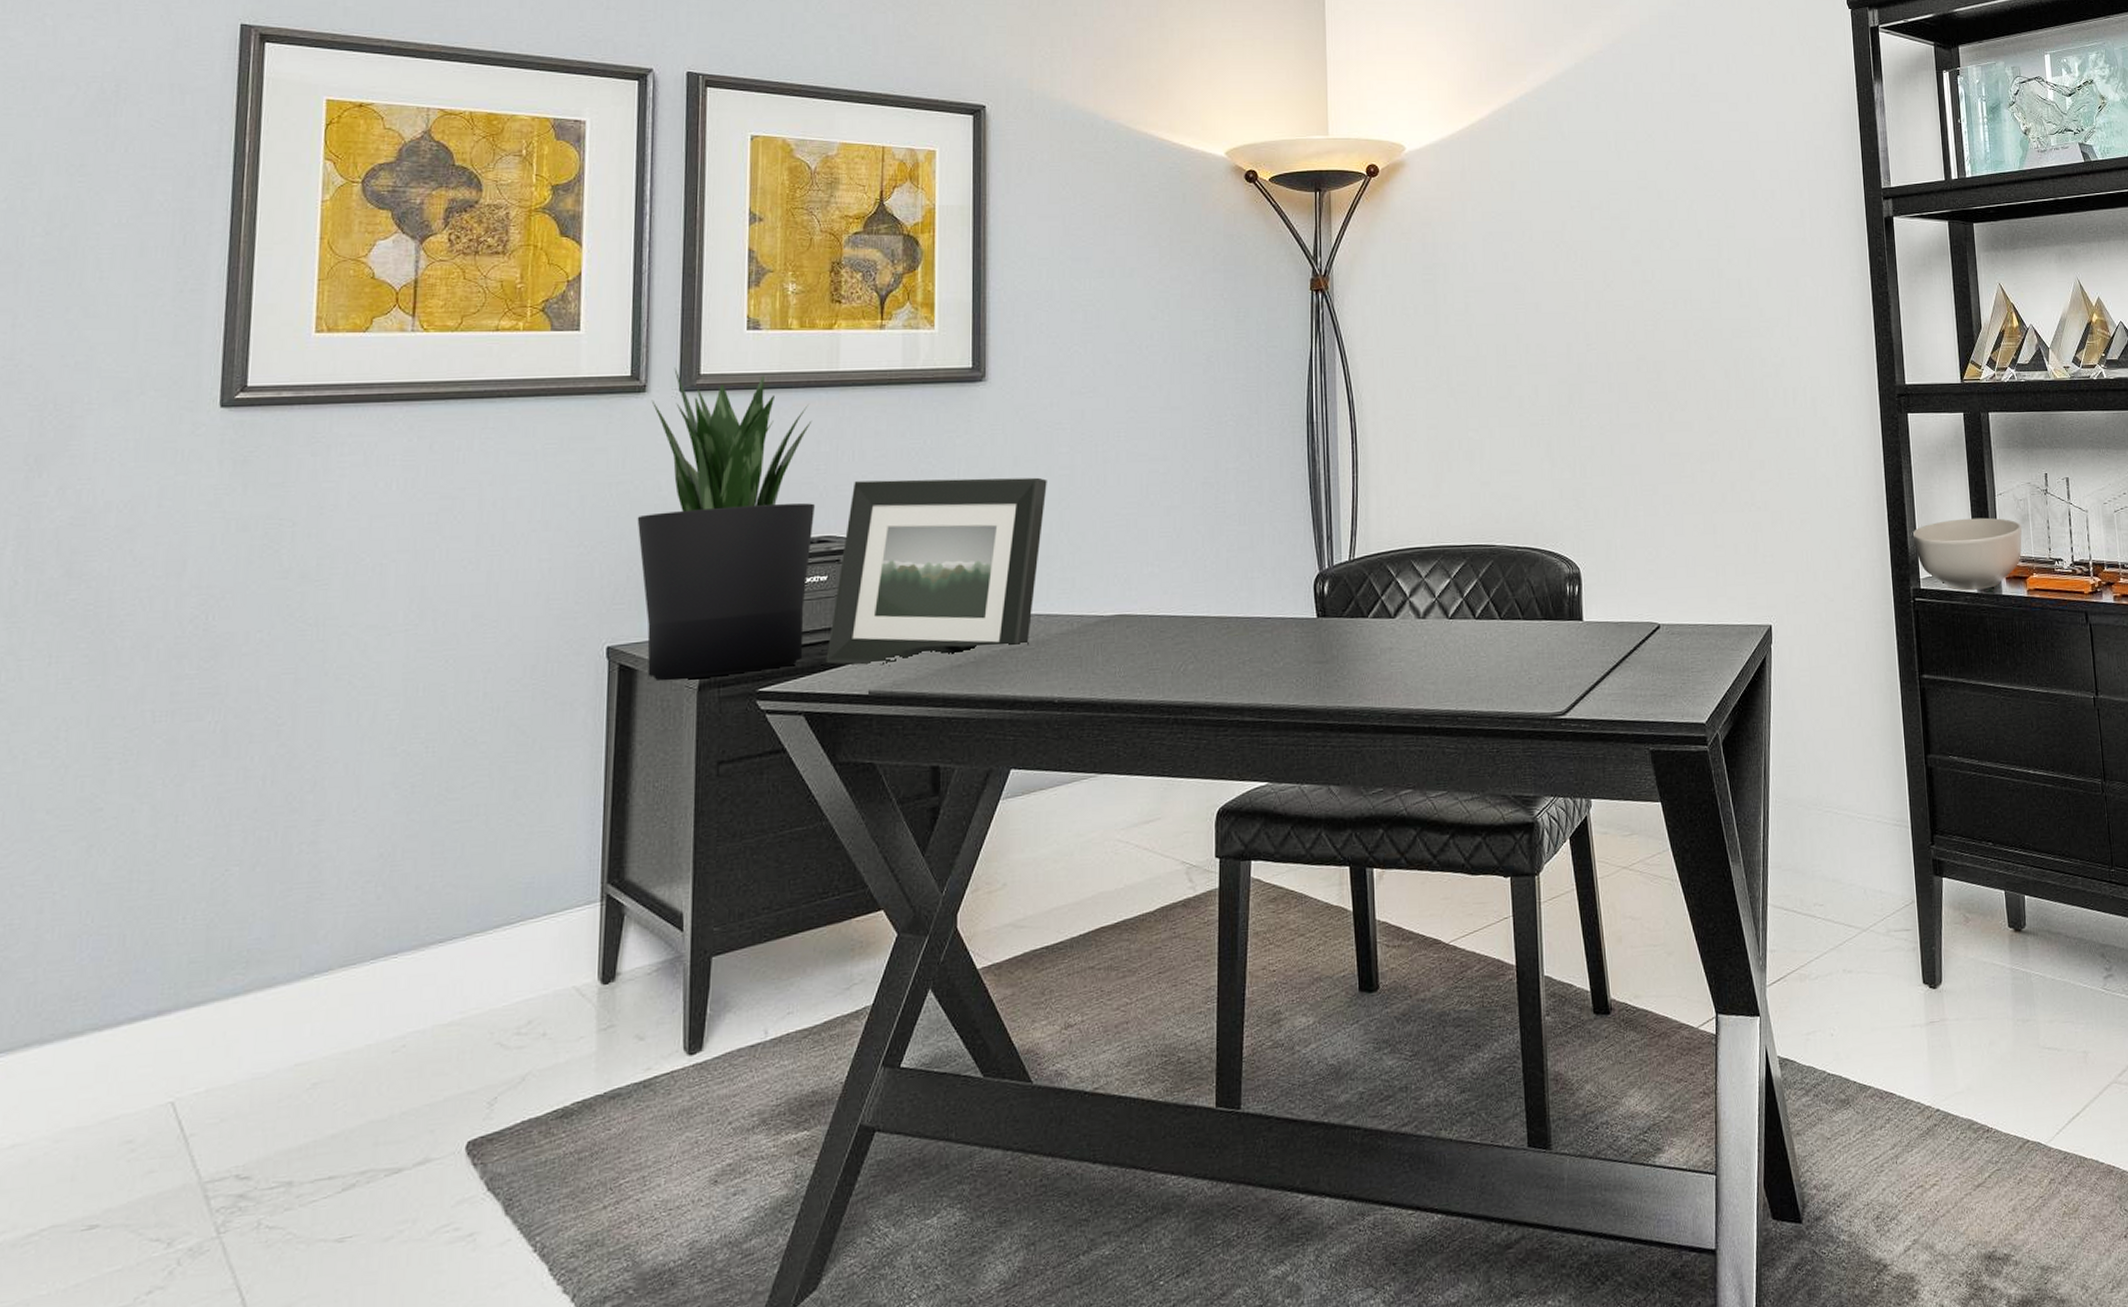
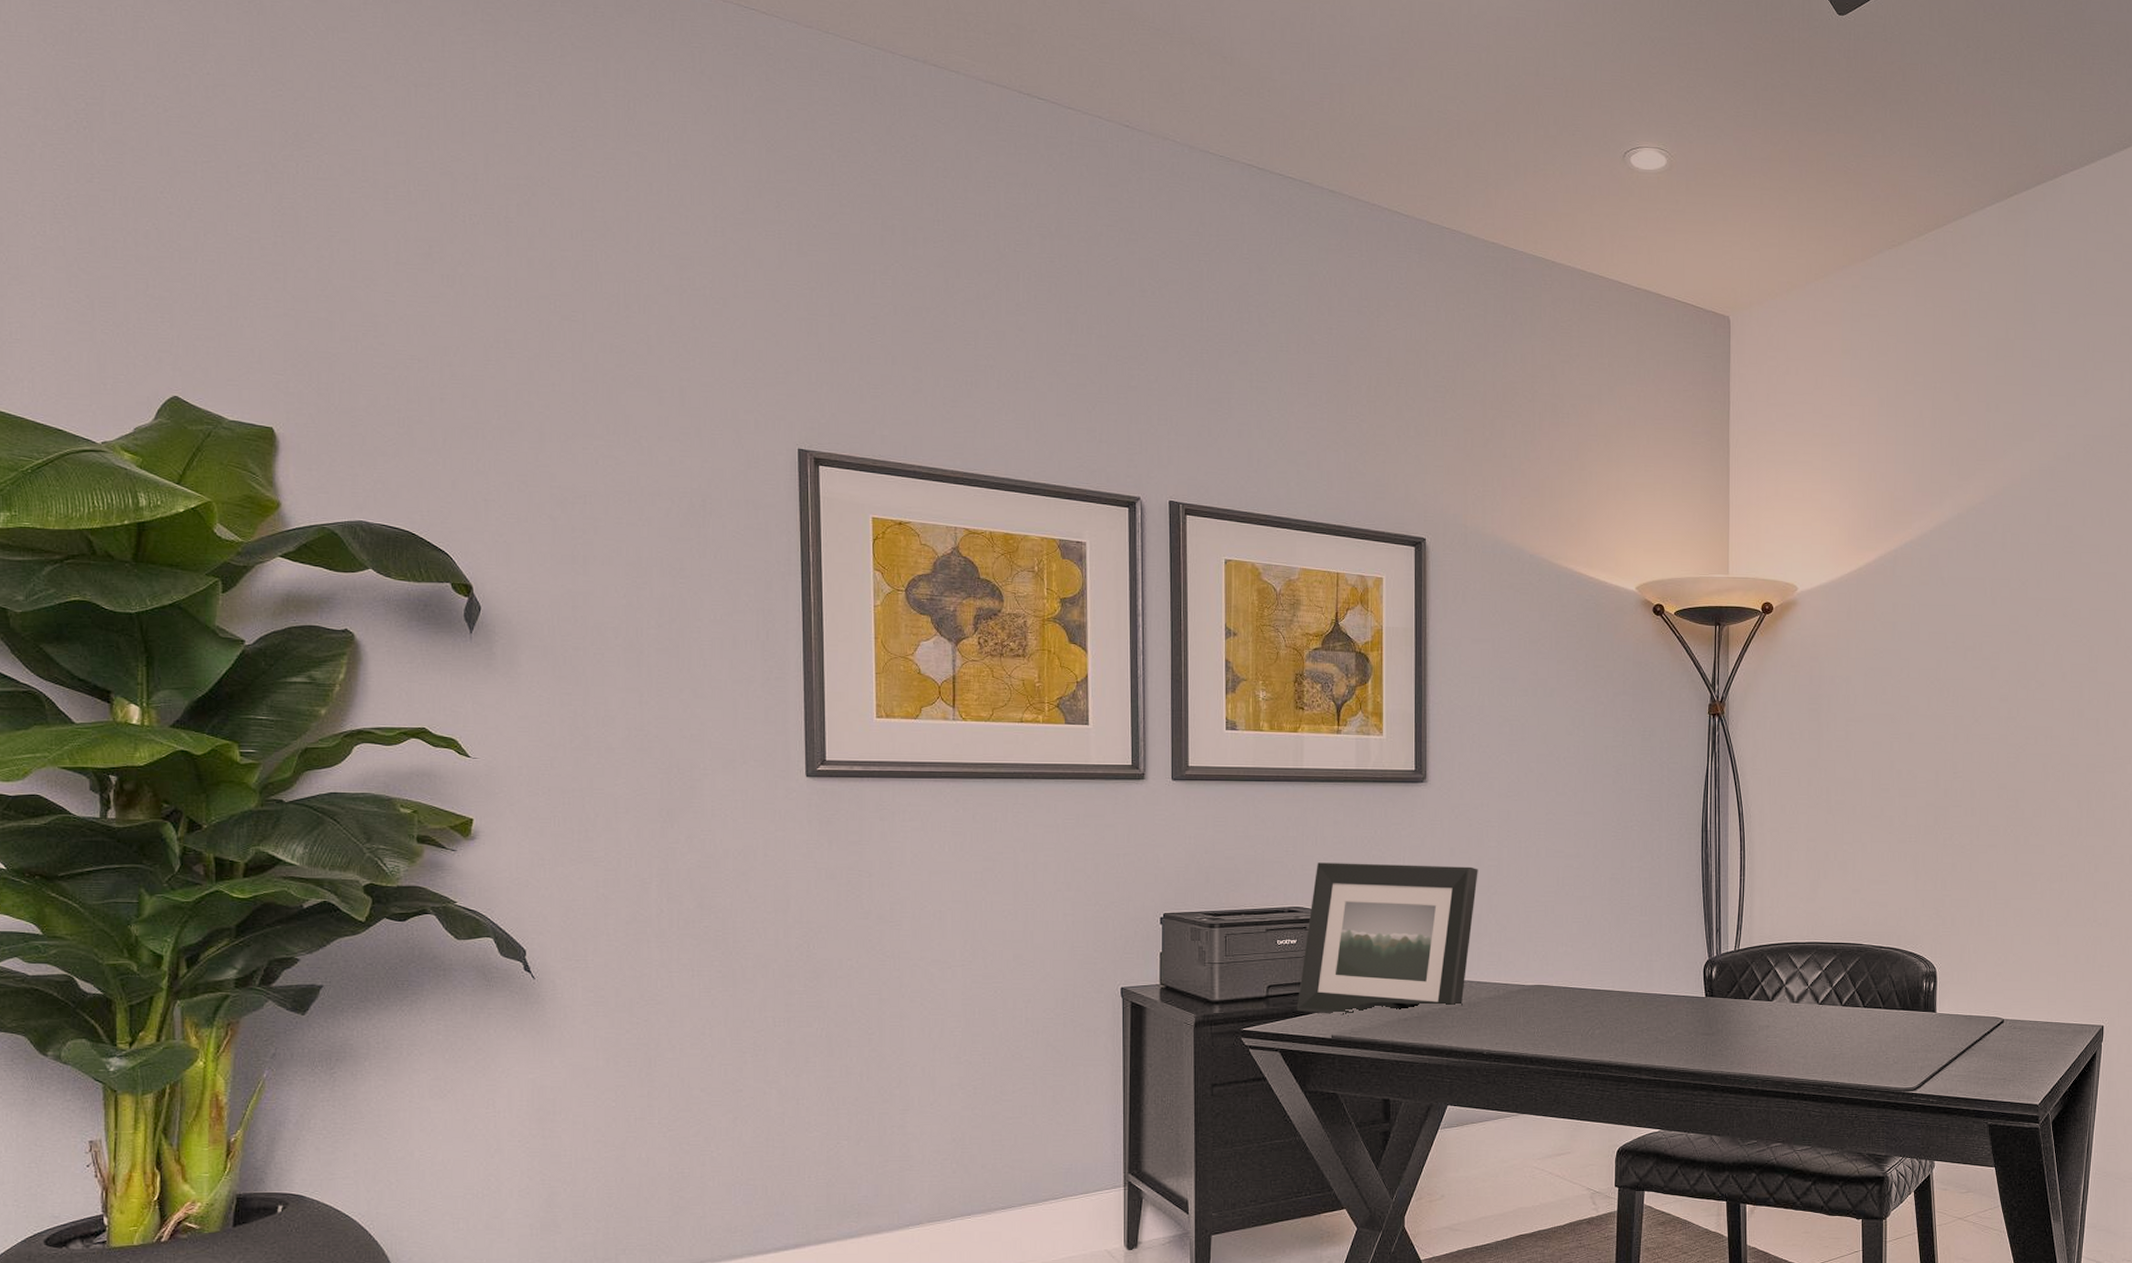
planter: present [637,367,815,682] -> none [1141,759,1285,1018]

